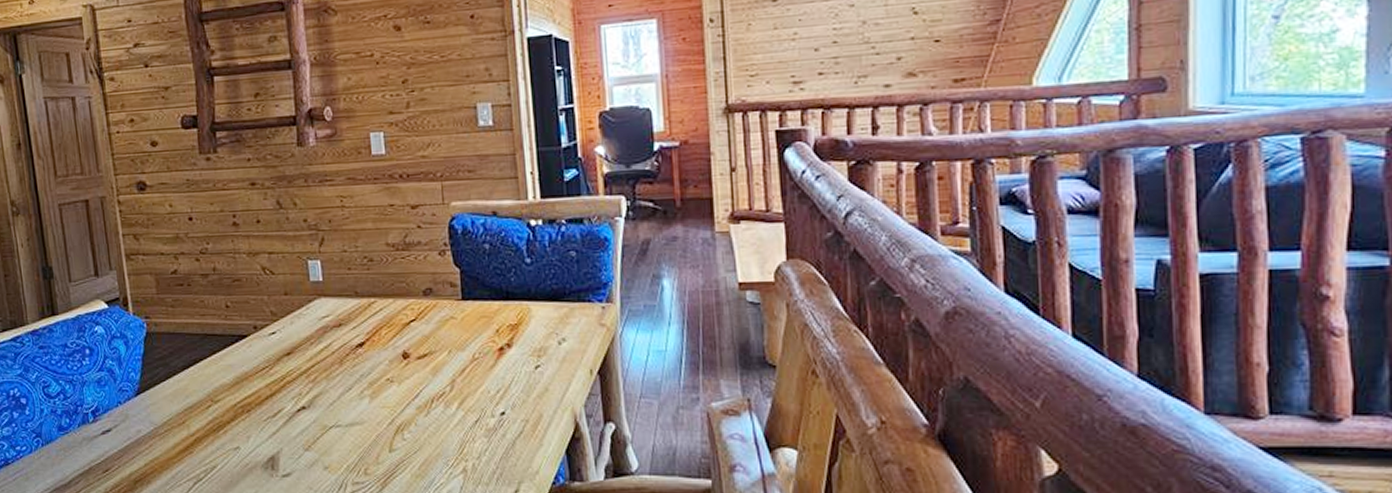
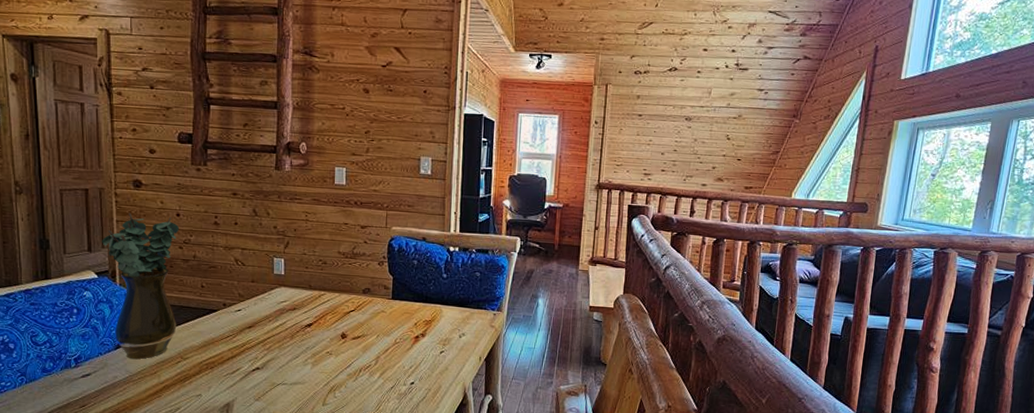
vase: none [109,222,203,407] -> present [102,212,180,360]

